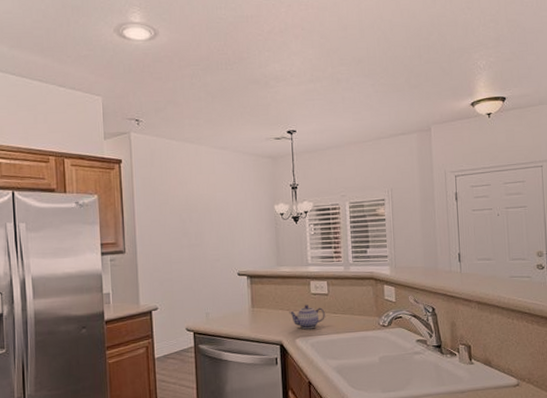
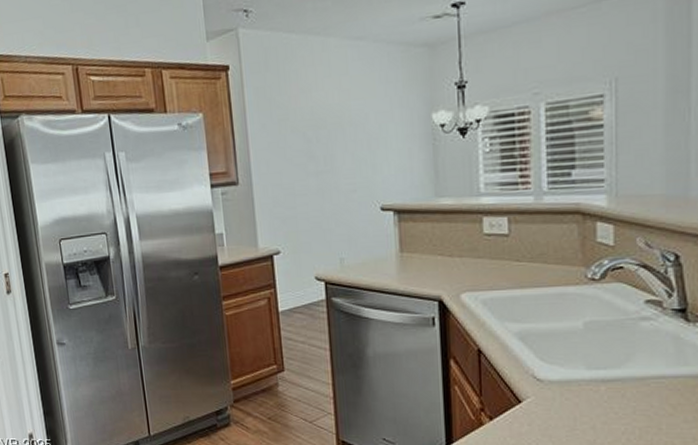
teapot: present [289,305,325,330] -> none [451,249,504,282]

